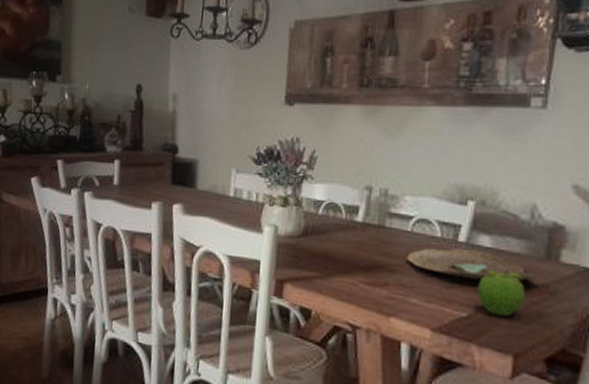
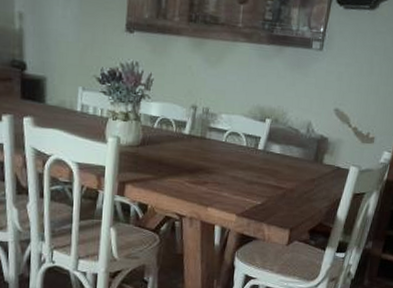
decorative bowl: present [407,248,538,281] -> none [221,154,309,178]
fruit: present [478,269,526,317] -> none [269,169,300,203]

